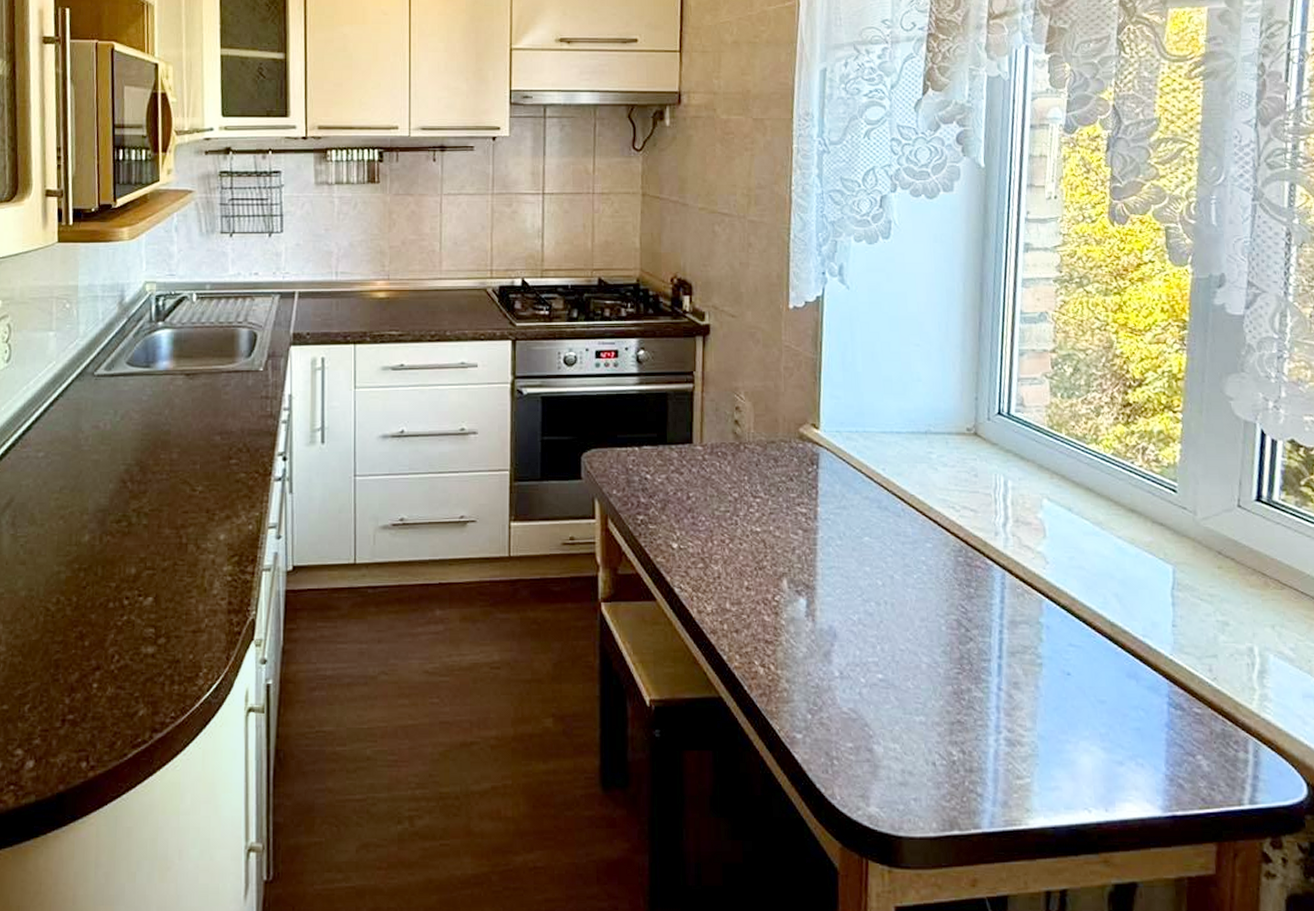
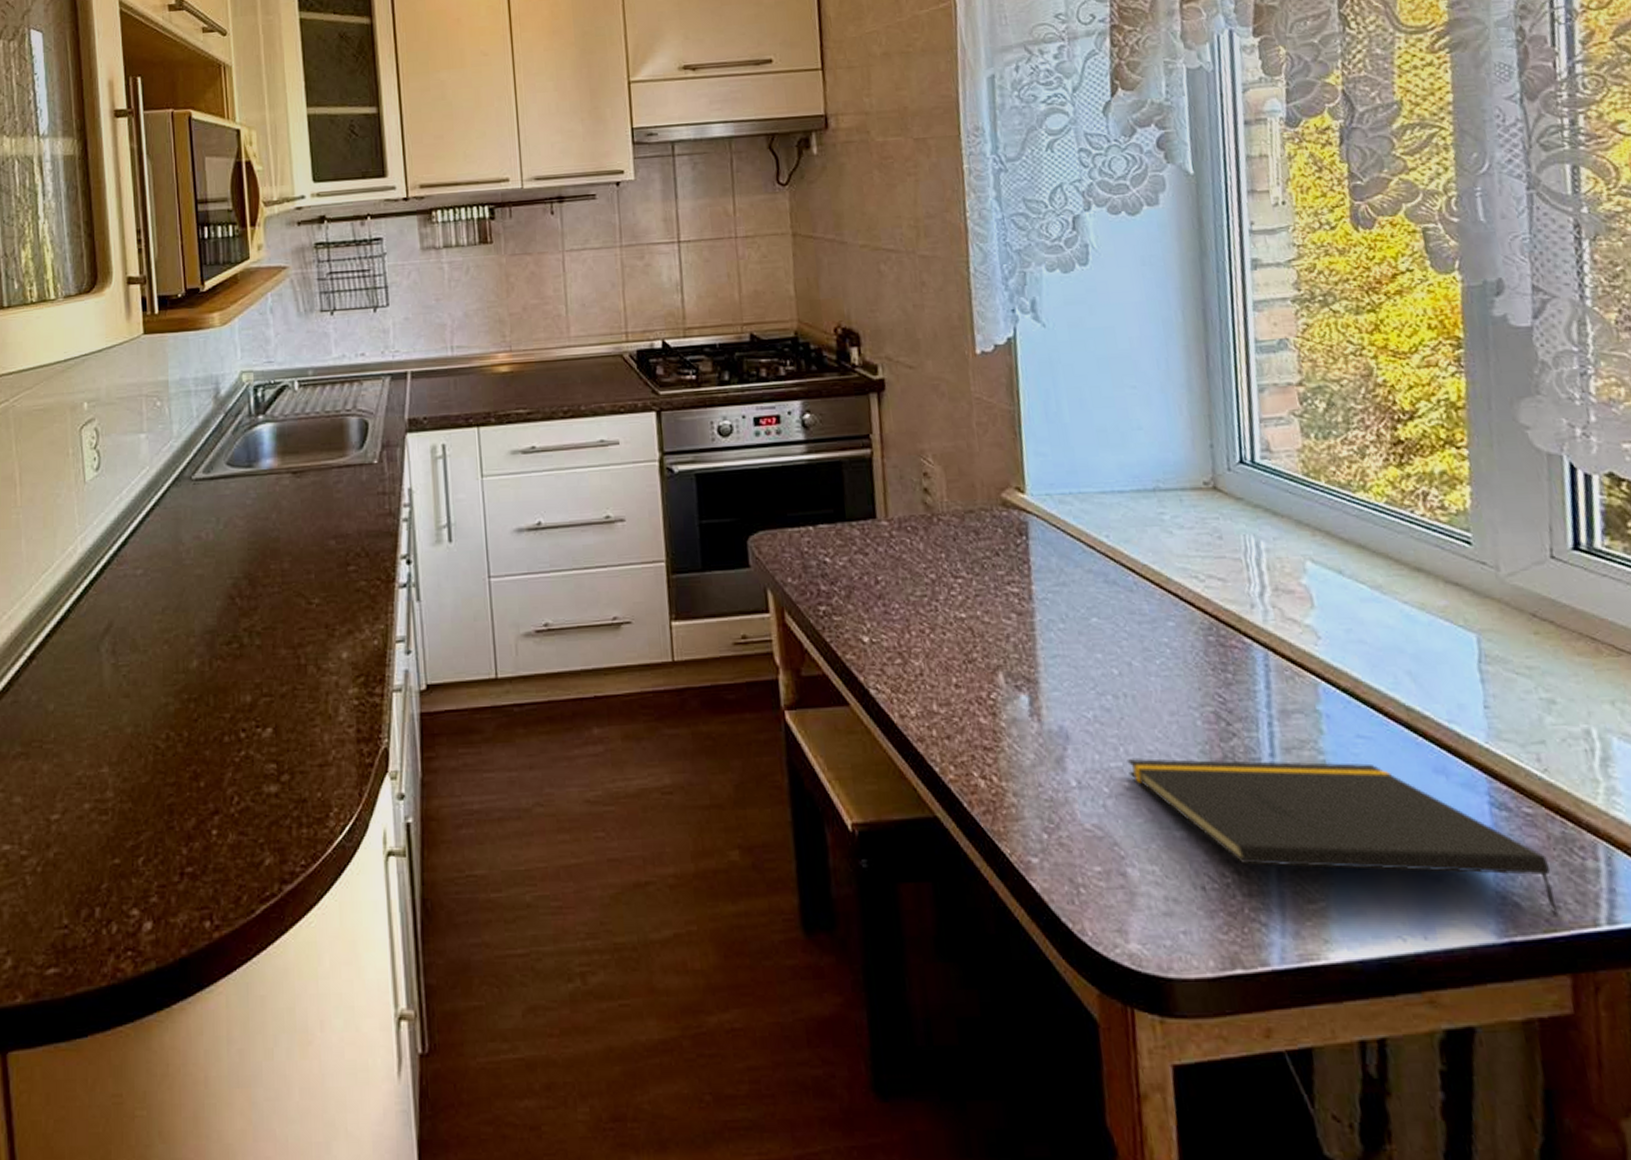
notepad: none [882,655,1213,793] -> present [1127,758,1560,912]

